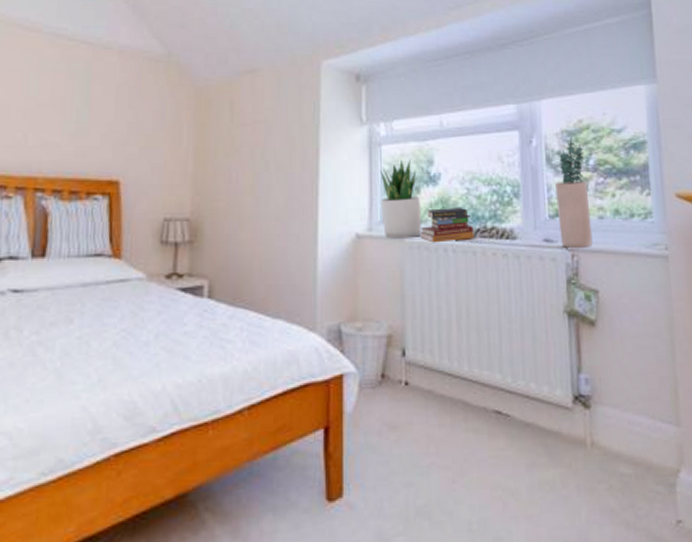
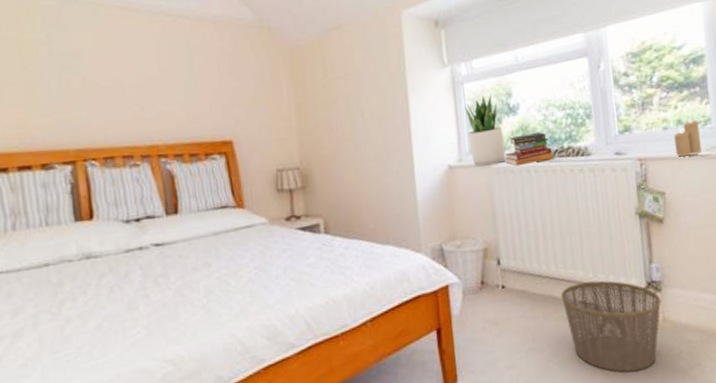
basket: none [472,387,590,507] -> present [560,280,662,373]
vase: present [555,138,593,249] -> none [623,59,659,159]
candle: none [610,208,641,252] -> present [674,117,702,157]

